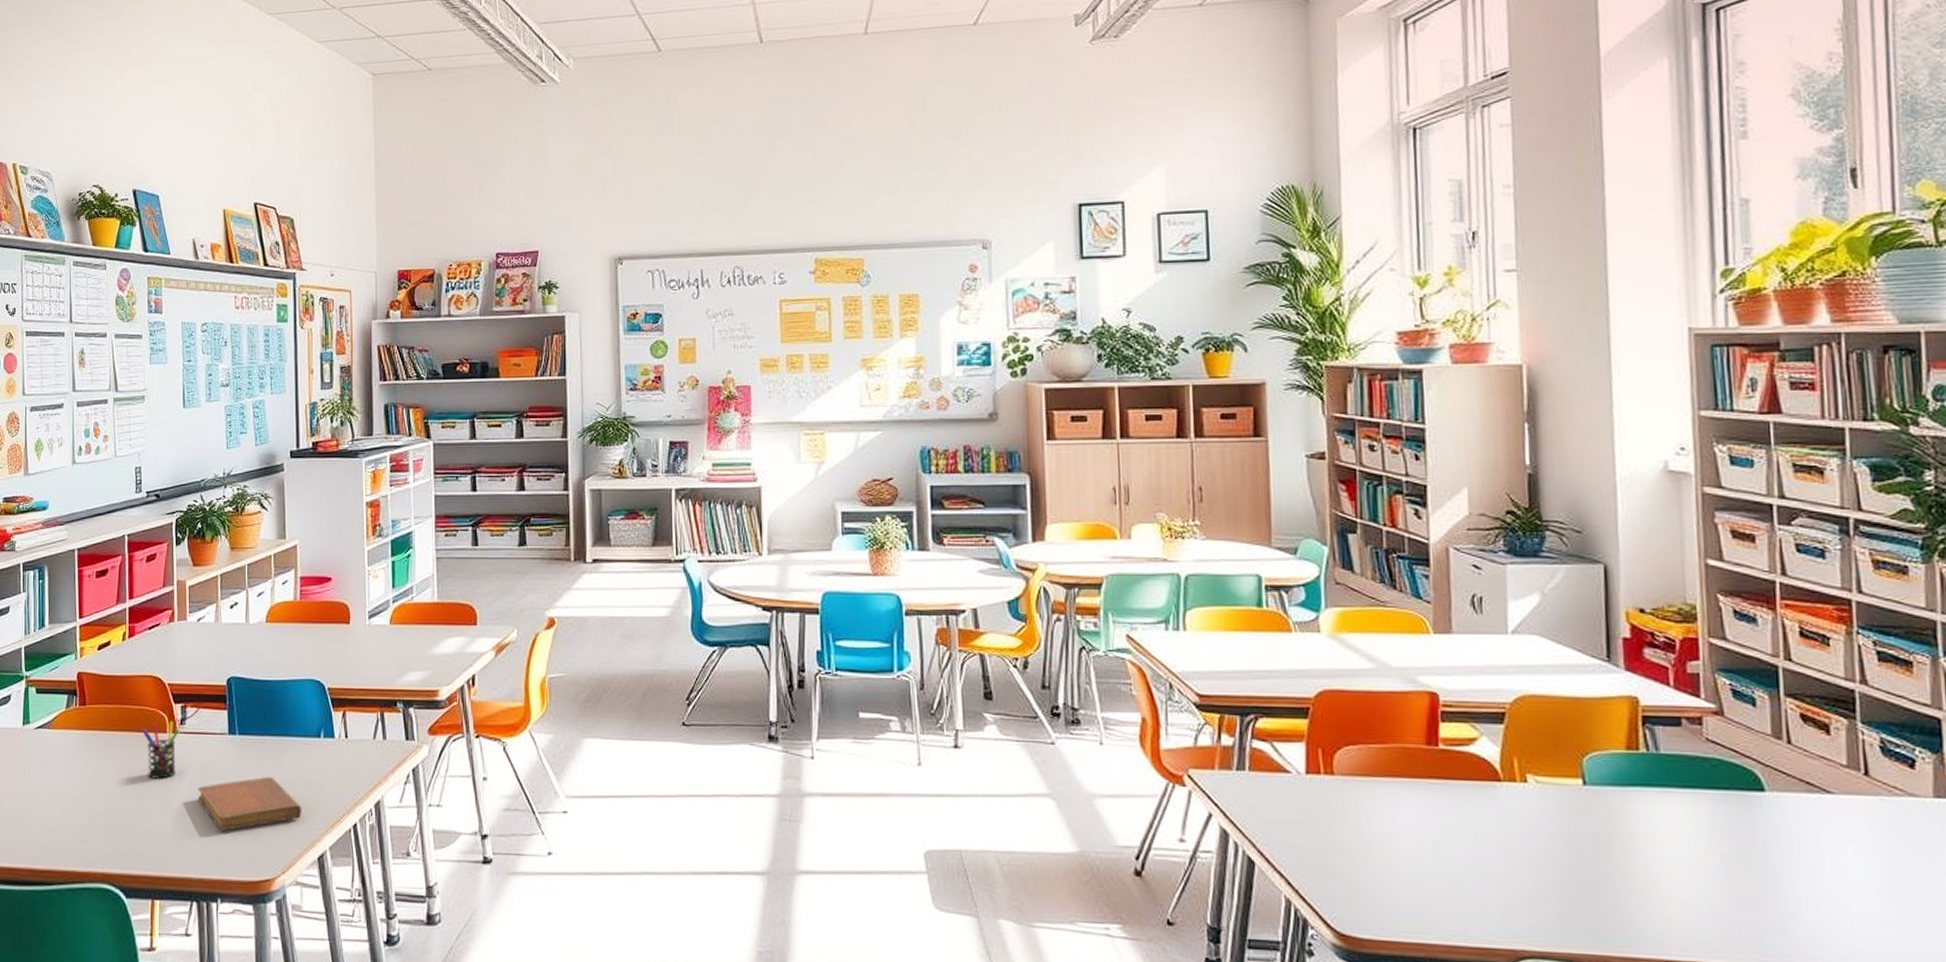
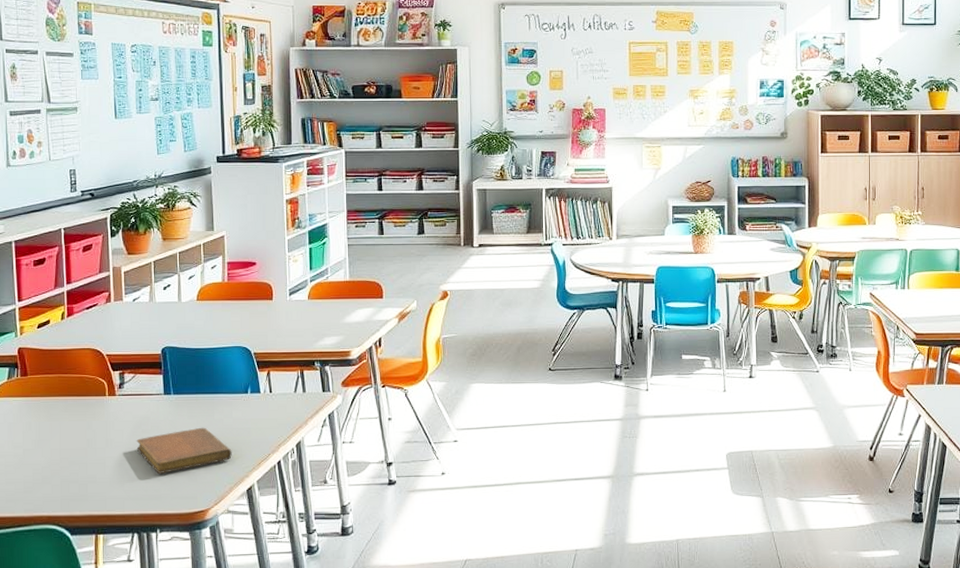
pen holder: present [141,721,181,779] -> none [81,386,119,434]

